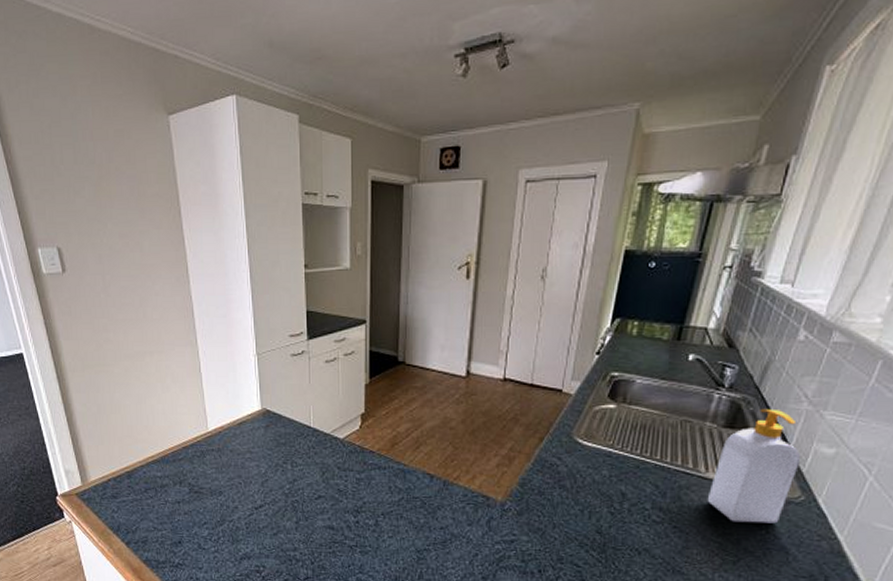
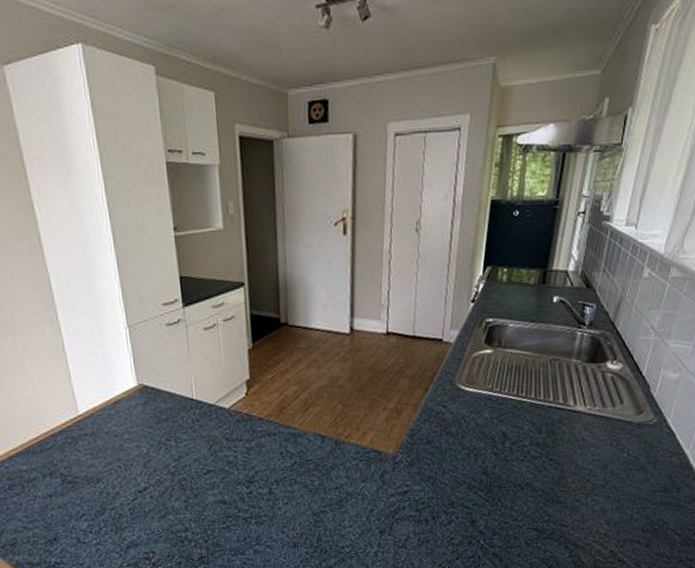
soap bottle: present [707,410,801,524] -> none [577,342,652,449]

